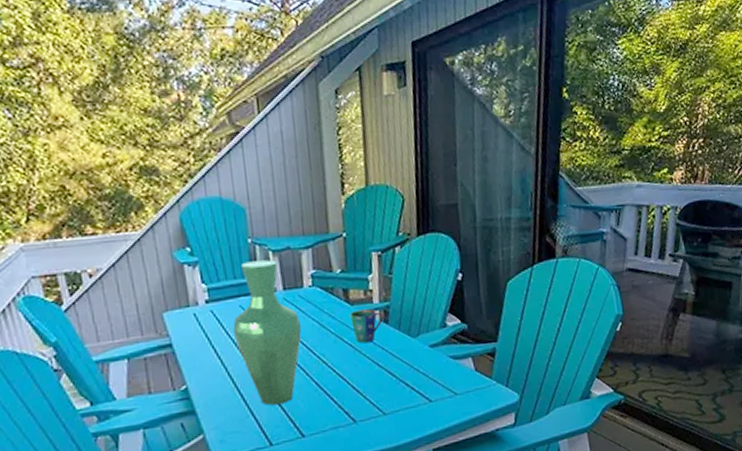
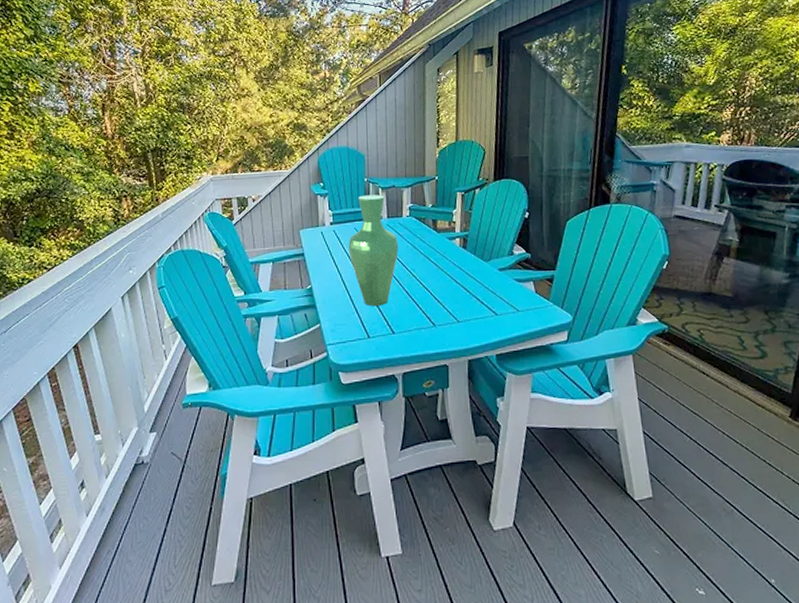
cup: present [350,309,384,344] -> none [437,236,463,264]

